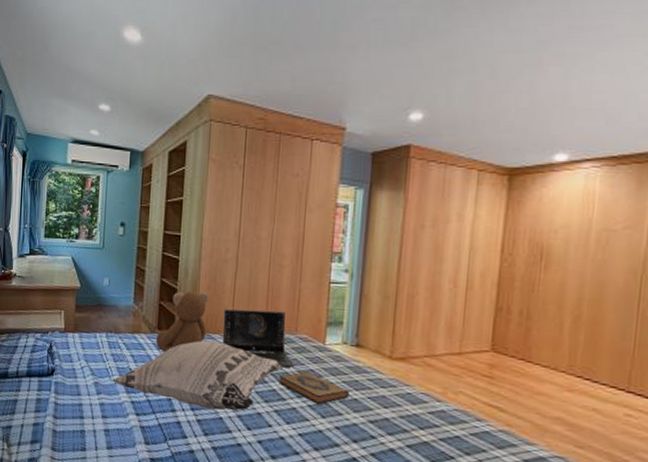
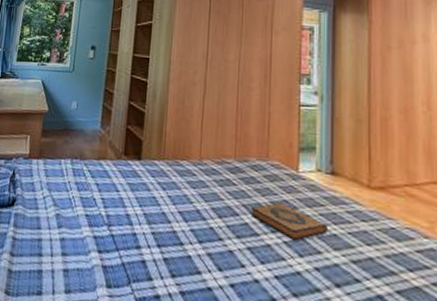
decorative pillow: present [112,340,283,411] -> none [75,167,255,248]
teddy bear: present [155,290,209,353] -> none [121,114,177,181]
laptop computer: present [222,309,295,367] -> none [190,133,268,198]

